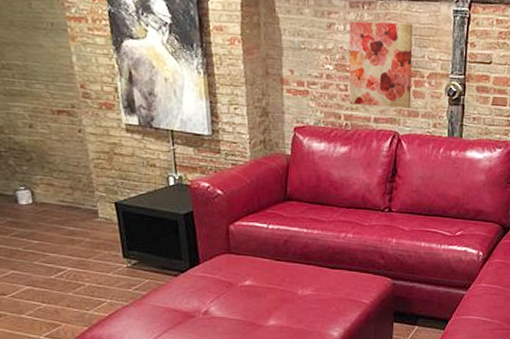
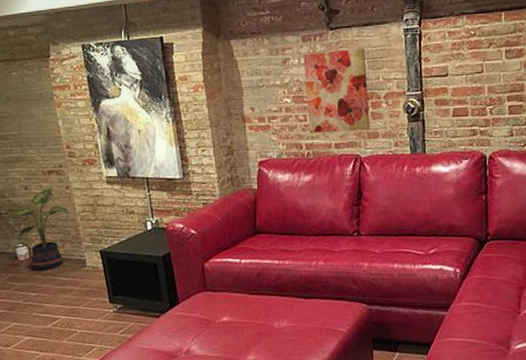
potted plant: none [12,129,80,217] -> present [11,188,69,270]

